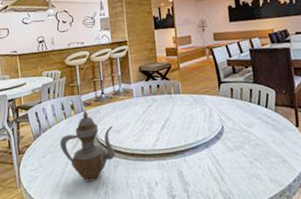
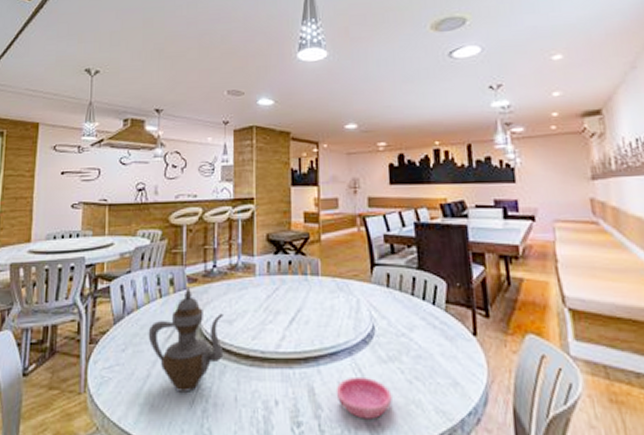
saucer: none [198,161,239,190] -> present [335,376,392,420]

